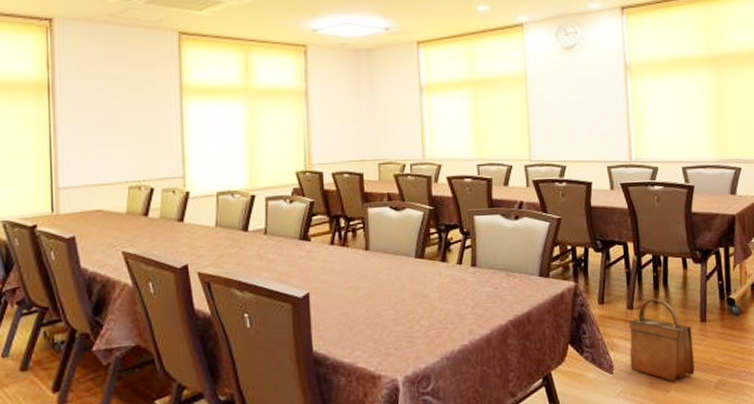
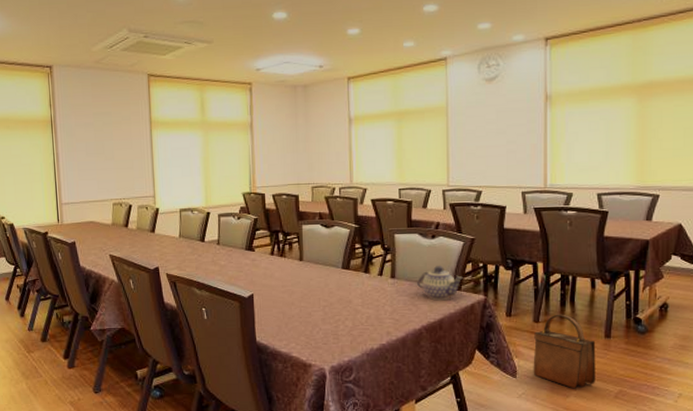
teapot: none [500,249,552,291] -> present [416,265,464,301]

